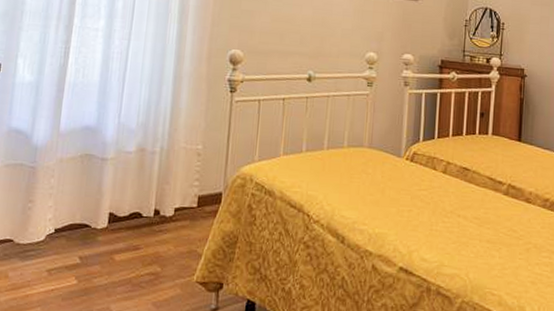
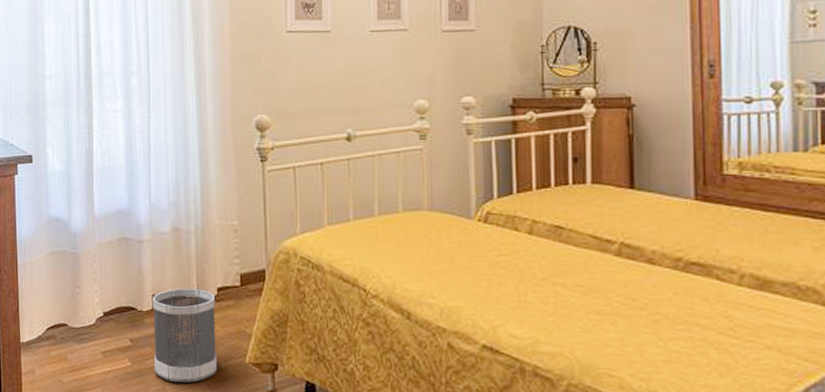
wastebasket: none [101,207,171,301] -> present [152,288,218,383]

